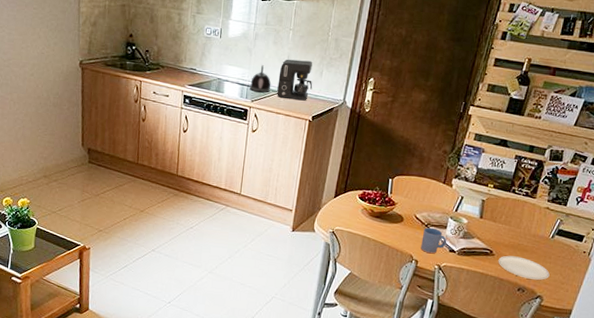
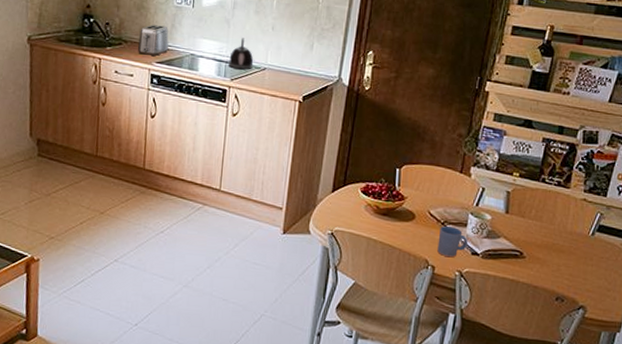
toaster: none [173,52,200,80] -> present [138,25,169,57]
coffee maker: present [277,59,313,101] -> none [260,30,302,79]
plate: present [498,255,550,281] -> none [530,257,593,288]

